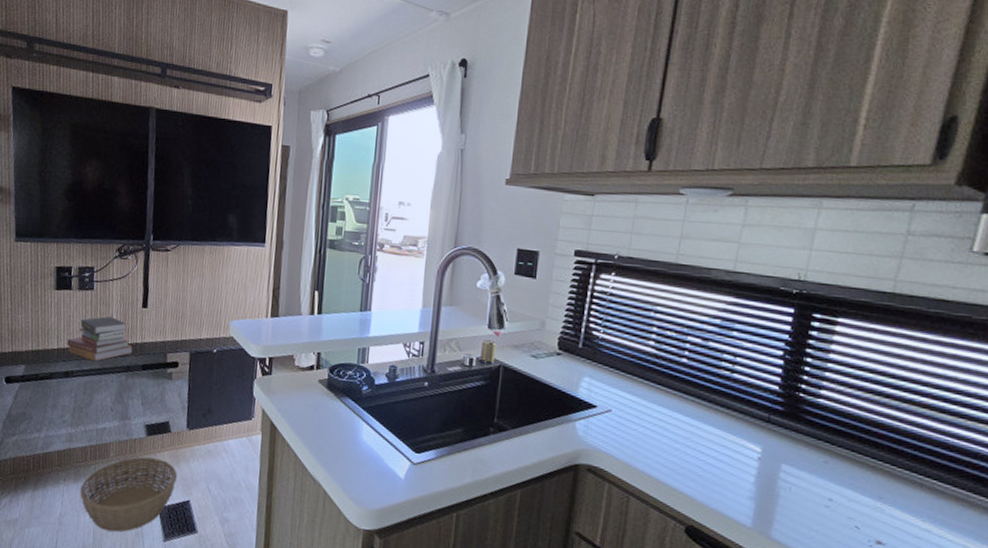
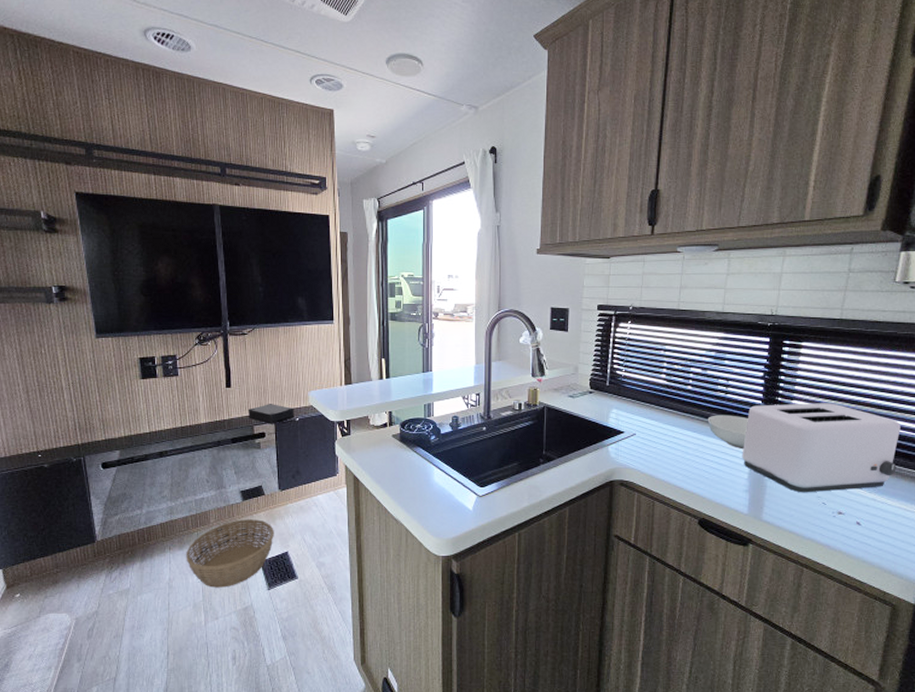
books: present [67,316,133,362] -> none [158,399,221,440]
game console: none [162,330,213,354] -> present [247,404,295,424]
bowl: none [705,397,760,445] -> present [707,415,748,450]
toaster: none [748,391,972,516] -> present [742,403,901,493]

